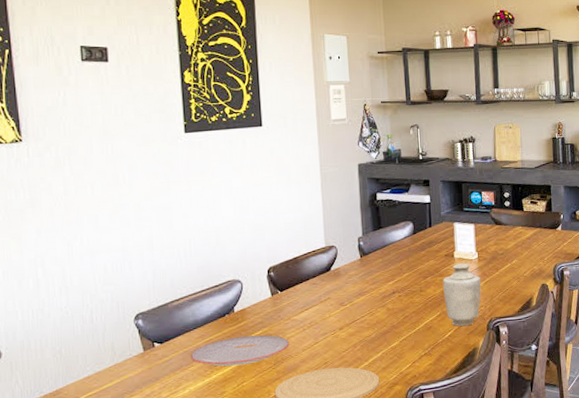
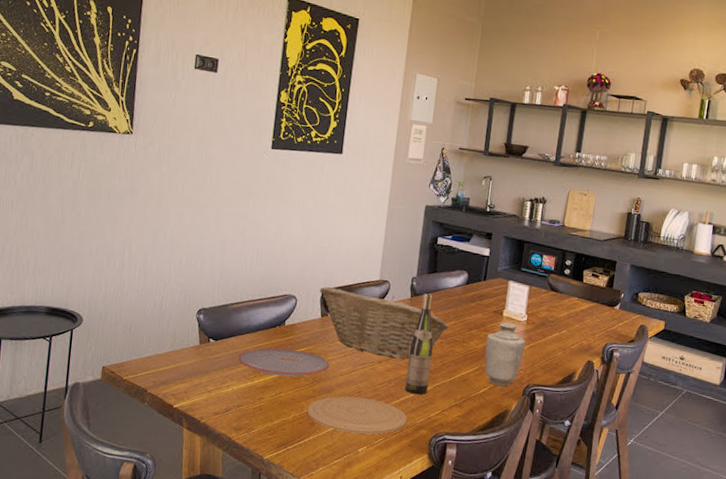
fruit basket: none [265,260,405,323] -> present [320,286,450,360]
wine bottle: none [369,250,395,353] -> present [404,293,434,395]

